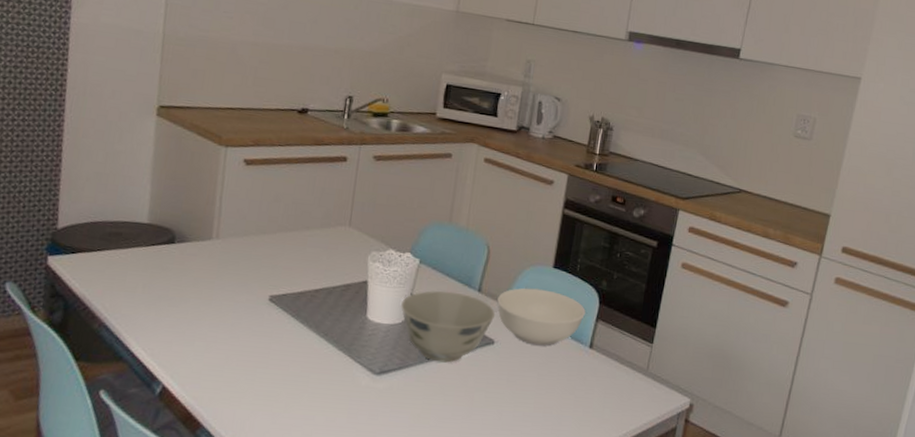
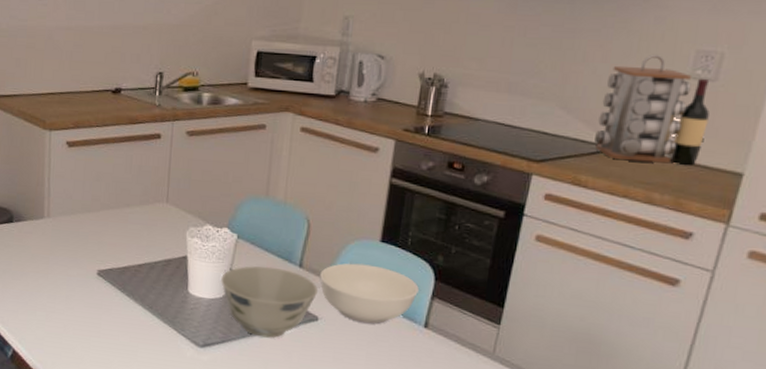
spice rack: none [726,115,795,205] -> present [594,54,692,163]
wine bottle: none [781,136,808,207] -> present [670,78,711,166]

